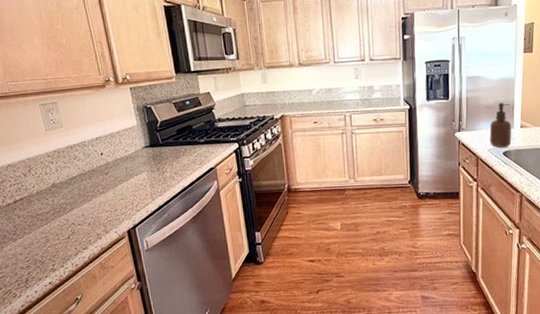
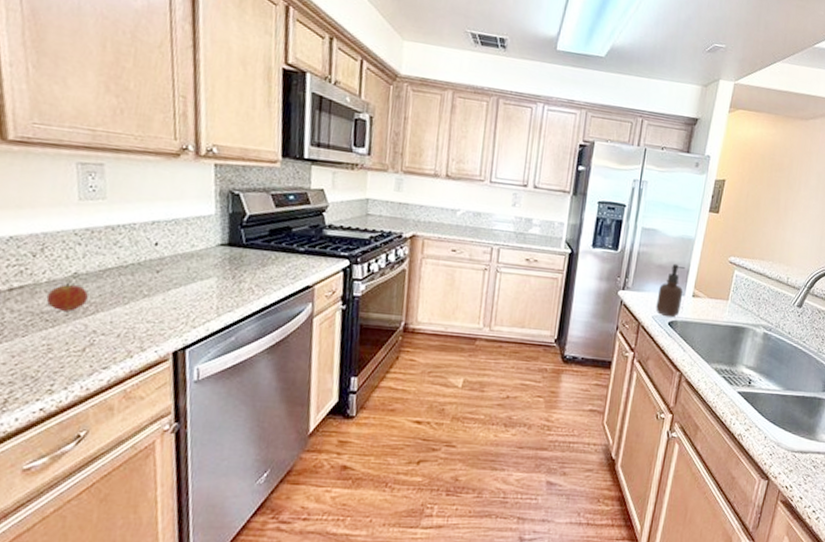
fruit: none [38,191,65,212] -> present [46,282,88,312]

